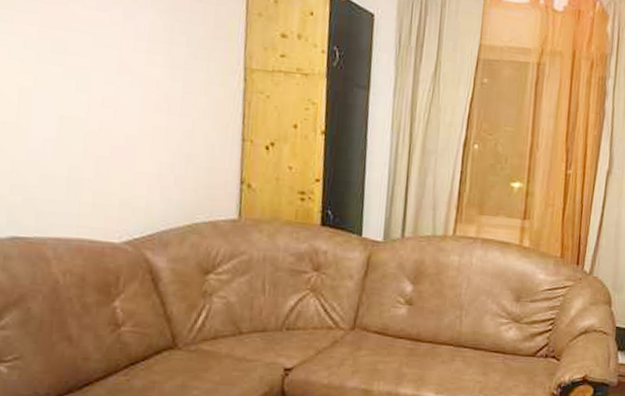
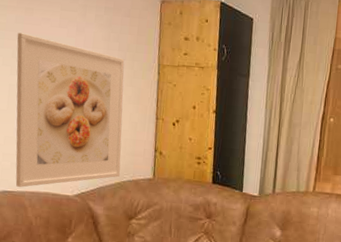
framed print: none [30,14,196,232] -> present [15,32,125,187]

